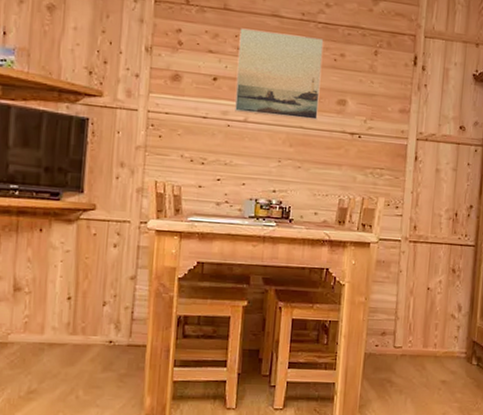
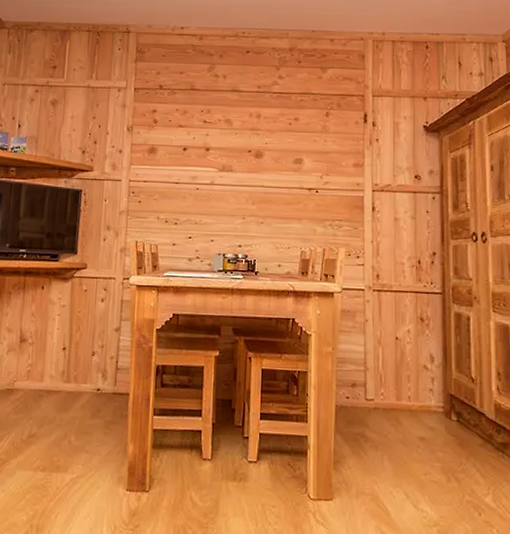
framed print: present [234,28,324,121] -> none [202,104,279,180]

